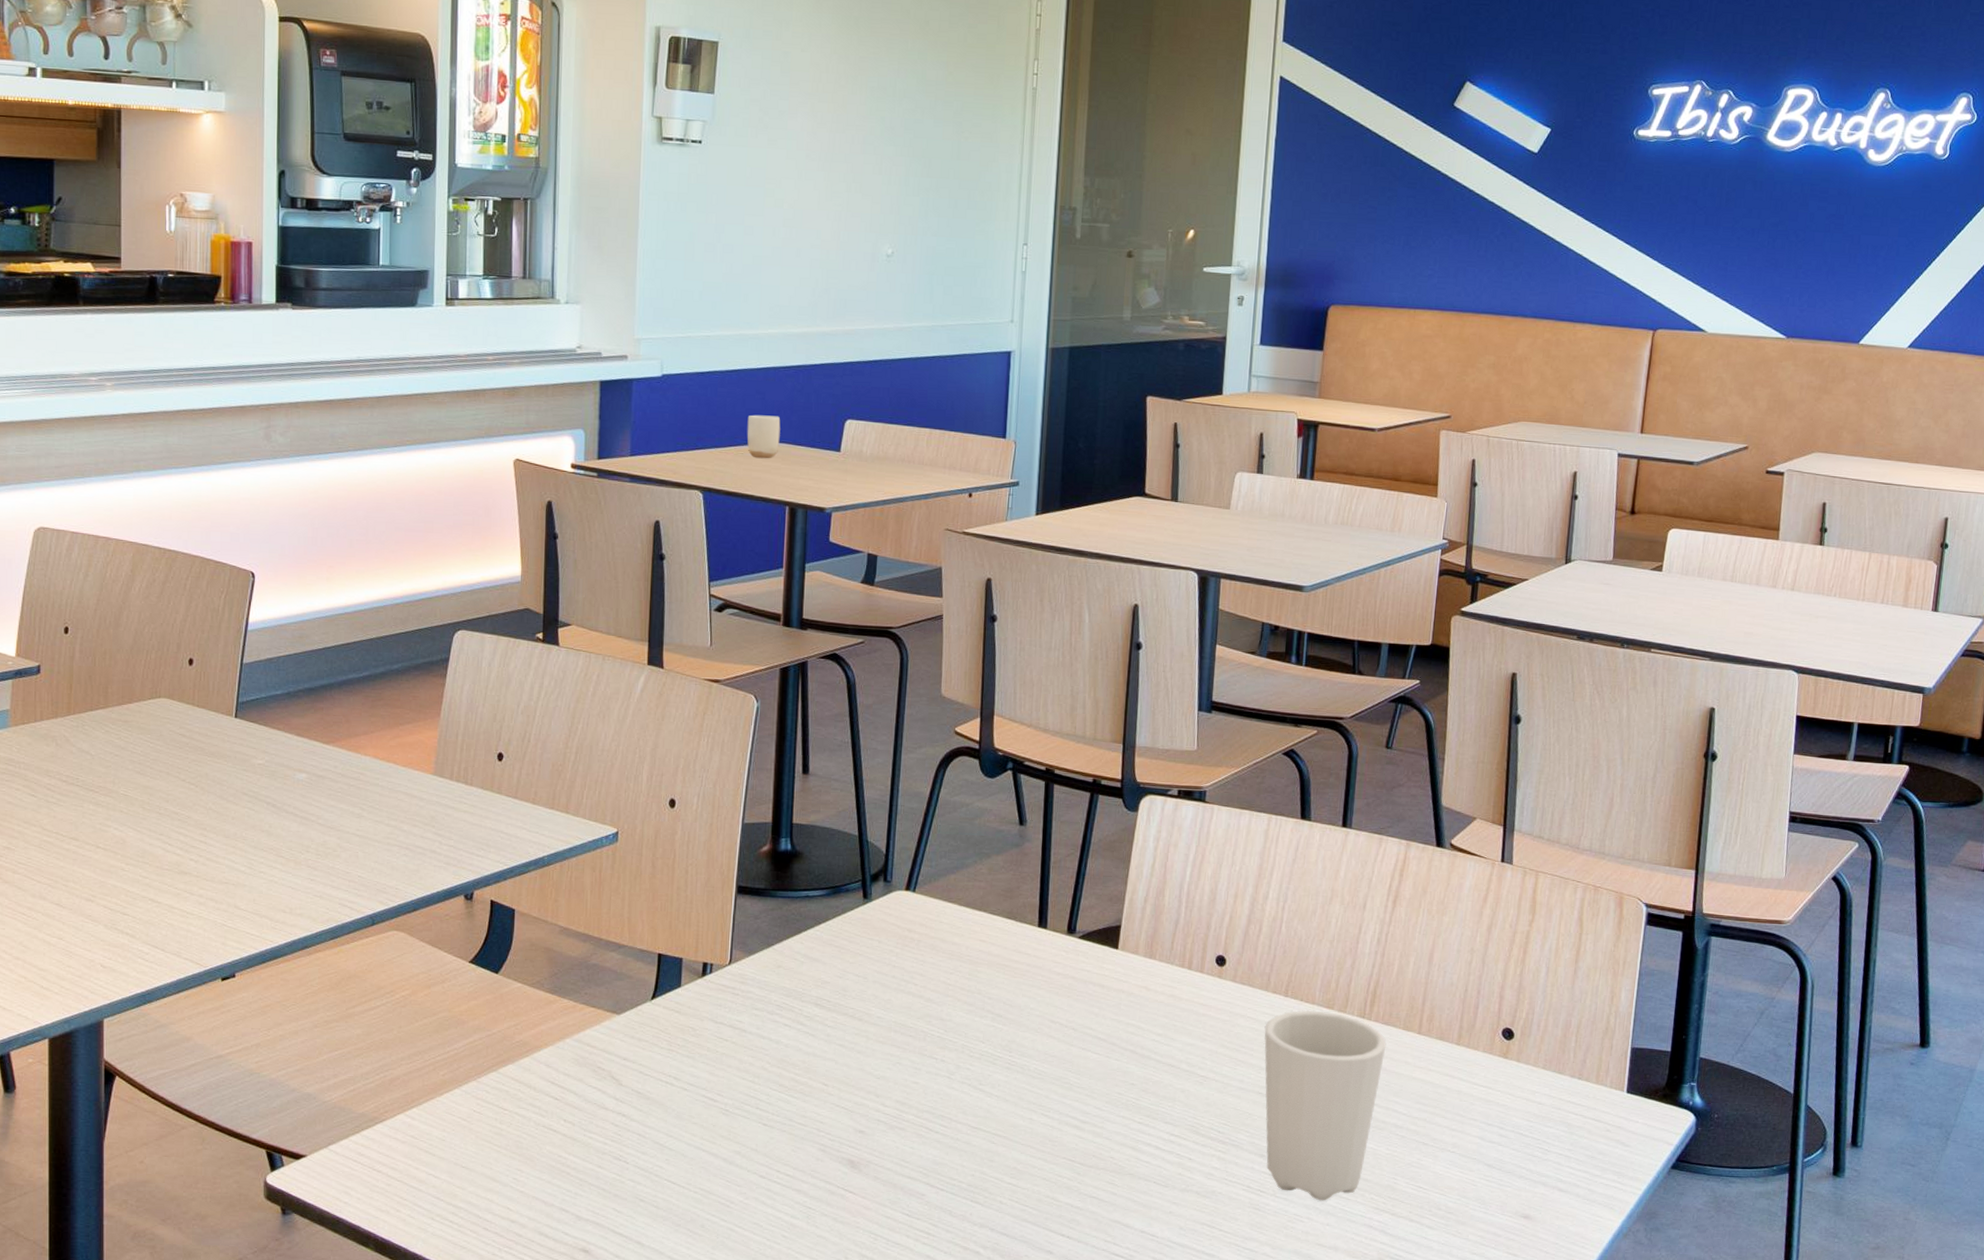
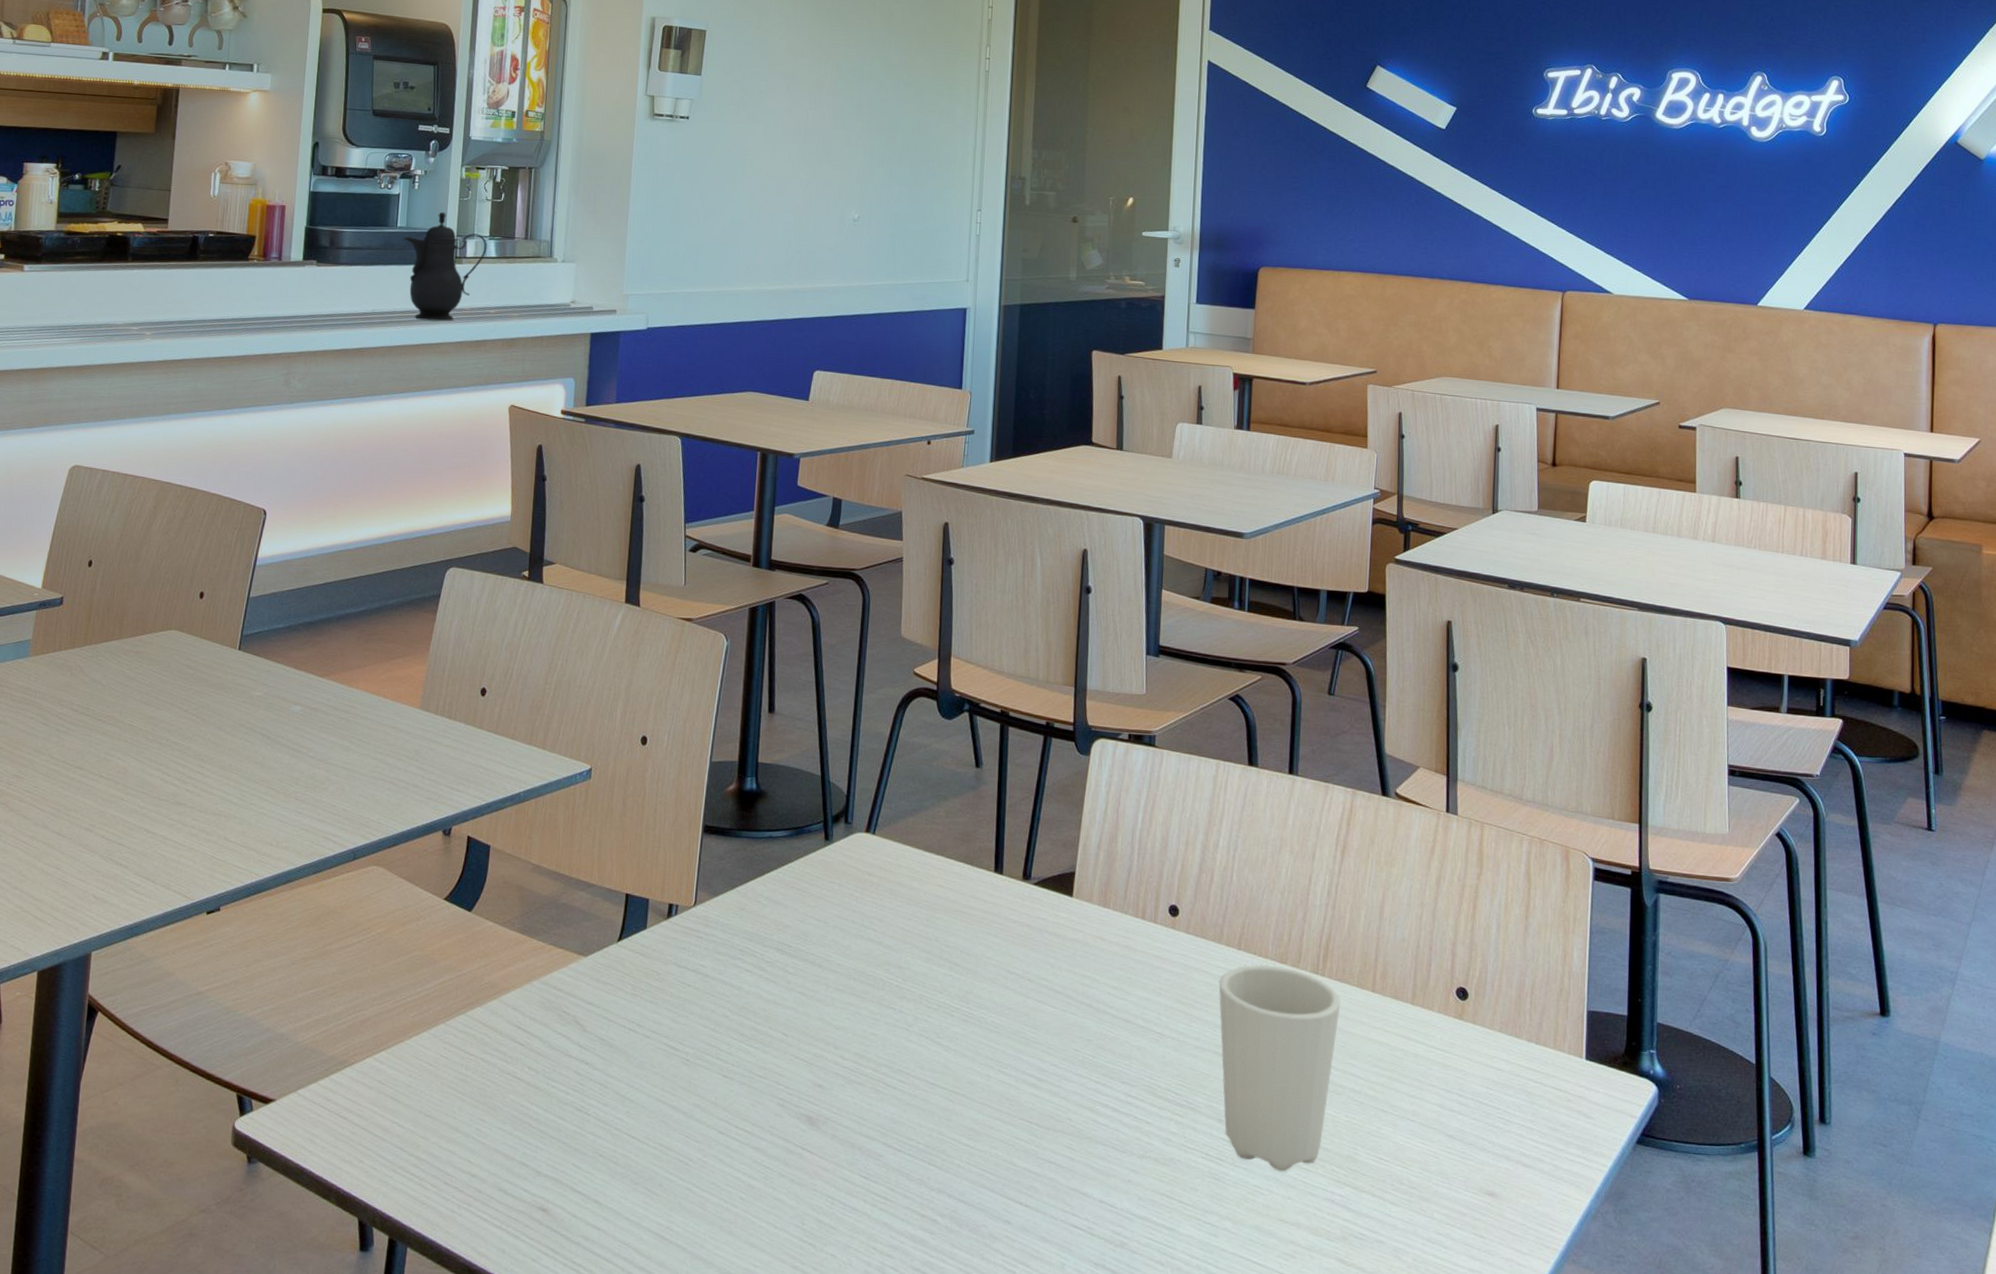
coffeepot: none [387,248,482,370] -> present [404,212,488,322]
cup: present [746,415,781,459] -> none [723,365,755,407]

